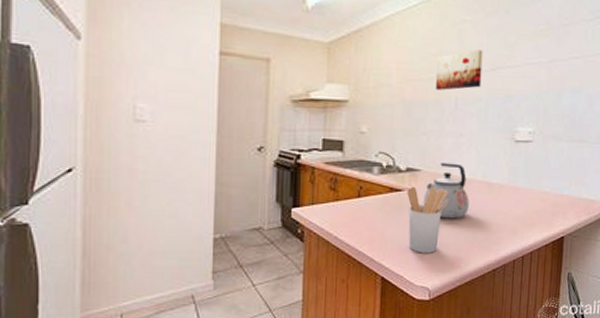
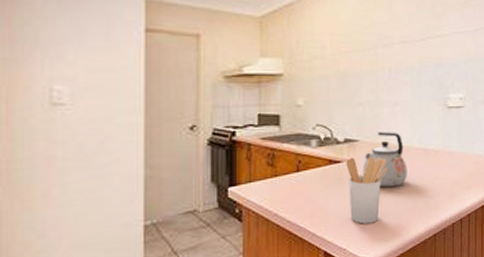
wall art: present [436,49,483,91] -> none [370,20,413,61]

